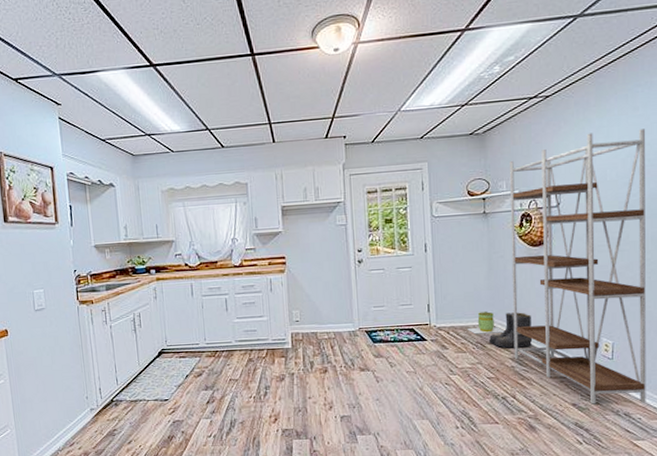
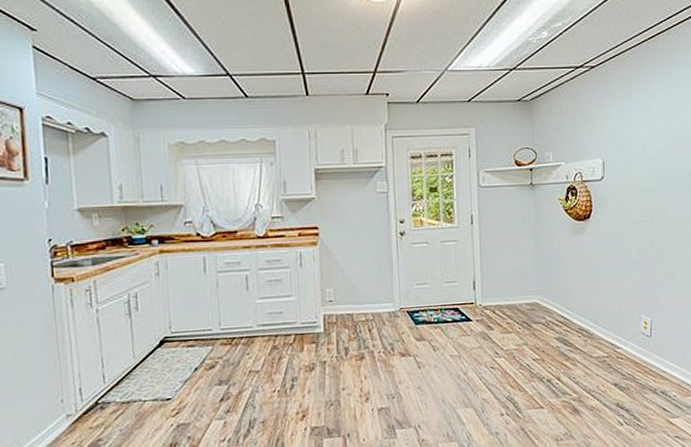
trash can: present [467,311,505,334] -> none [514,289,550,313]
boots: present [488,312,533,349] -> none [534,289,577,328]
shelving unit: present [509,128,646,404] -> none [556,106,681,384]

